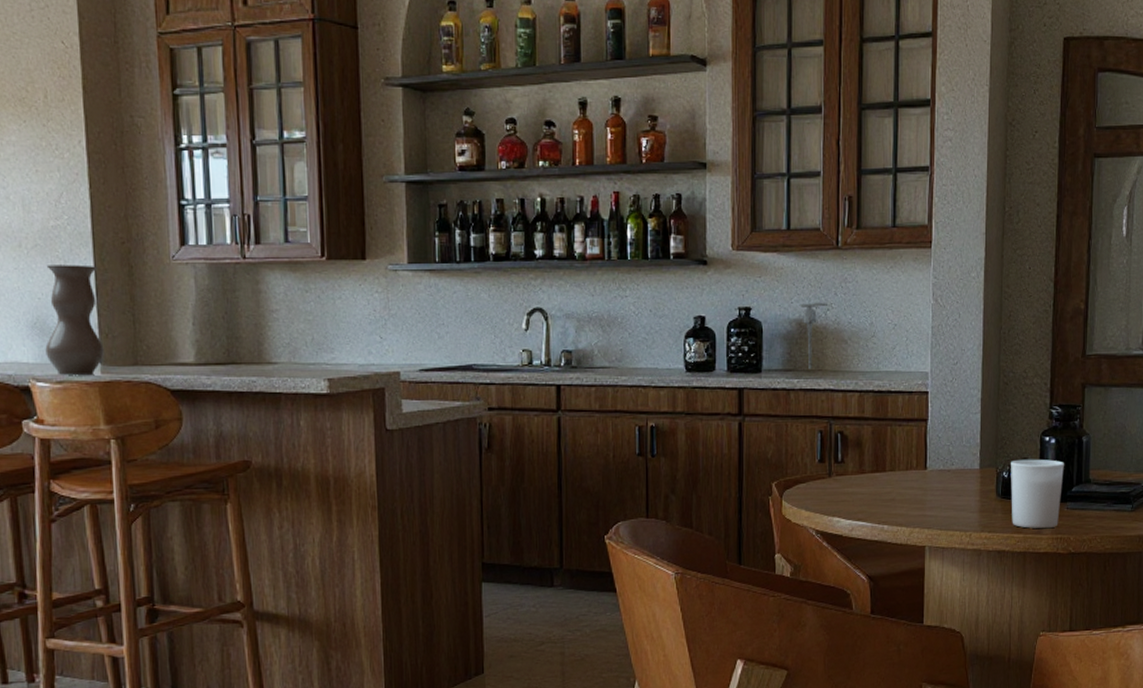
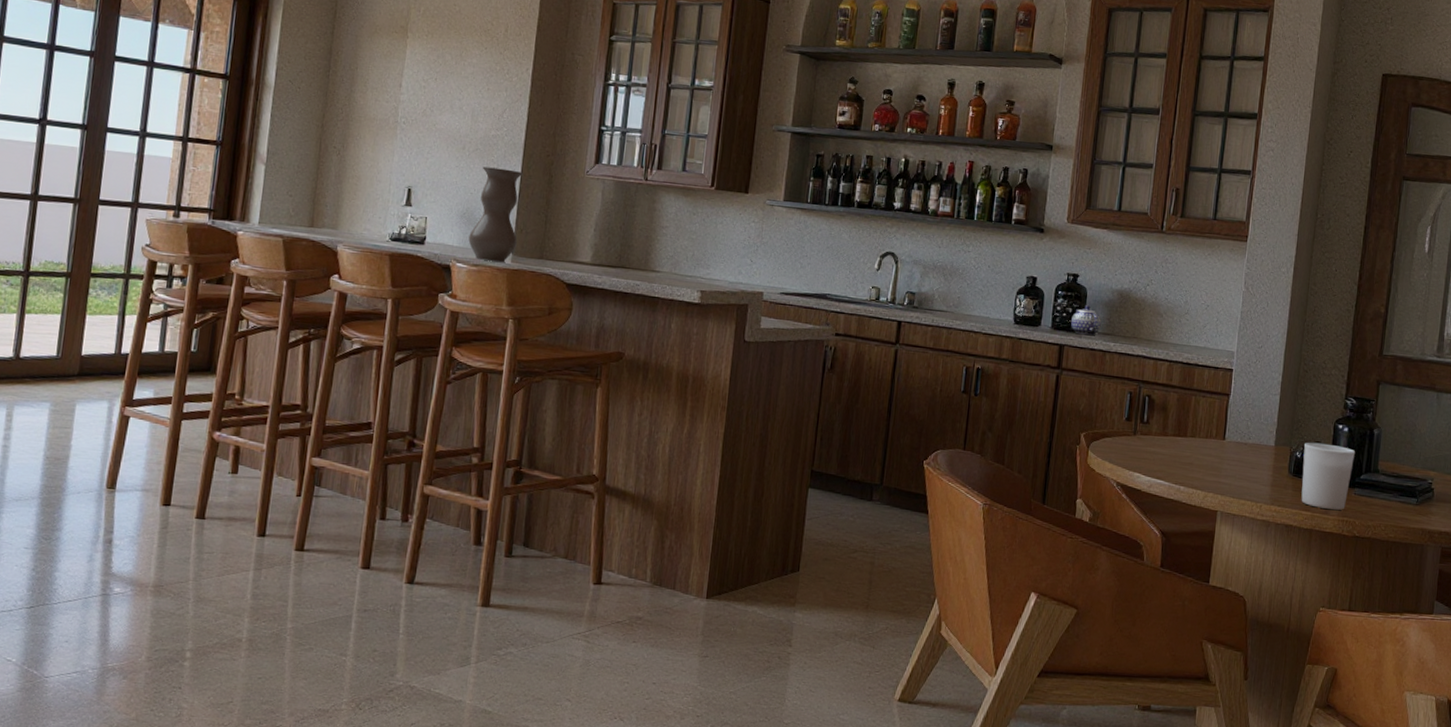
teapot: none [749,341,781,375] -> present [1071,305,1102,336]
soap dispenser: present [799,302,829,370] -> none [1122,276,1149,336]

